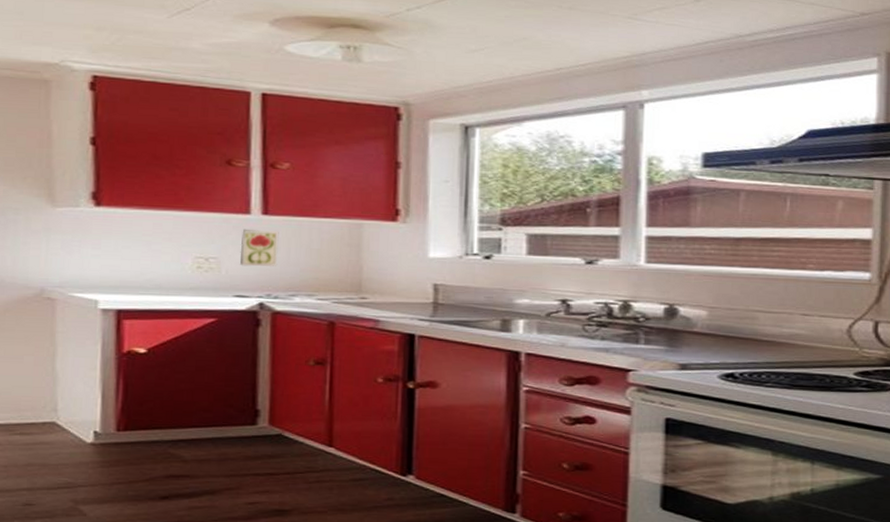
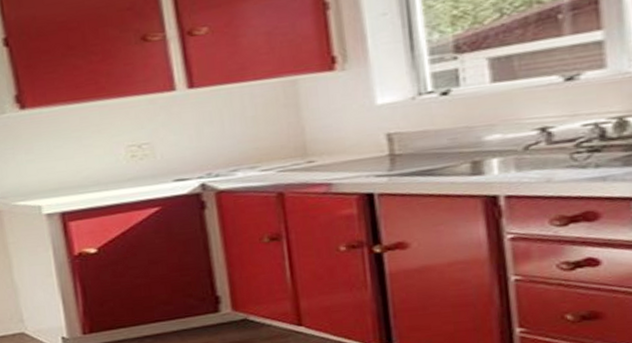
decorative tile: present [240,228,279,267] -> none [170,104,213,148]

